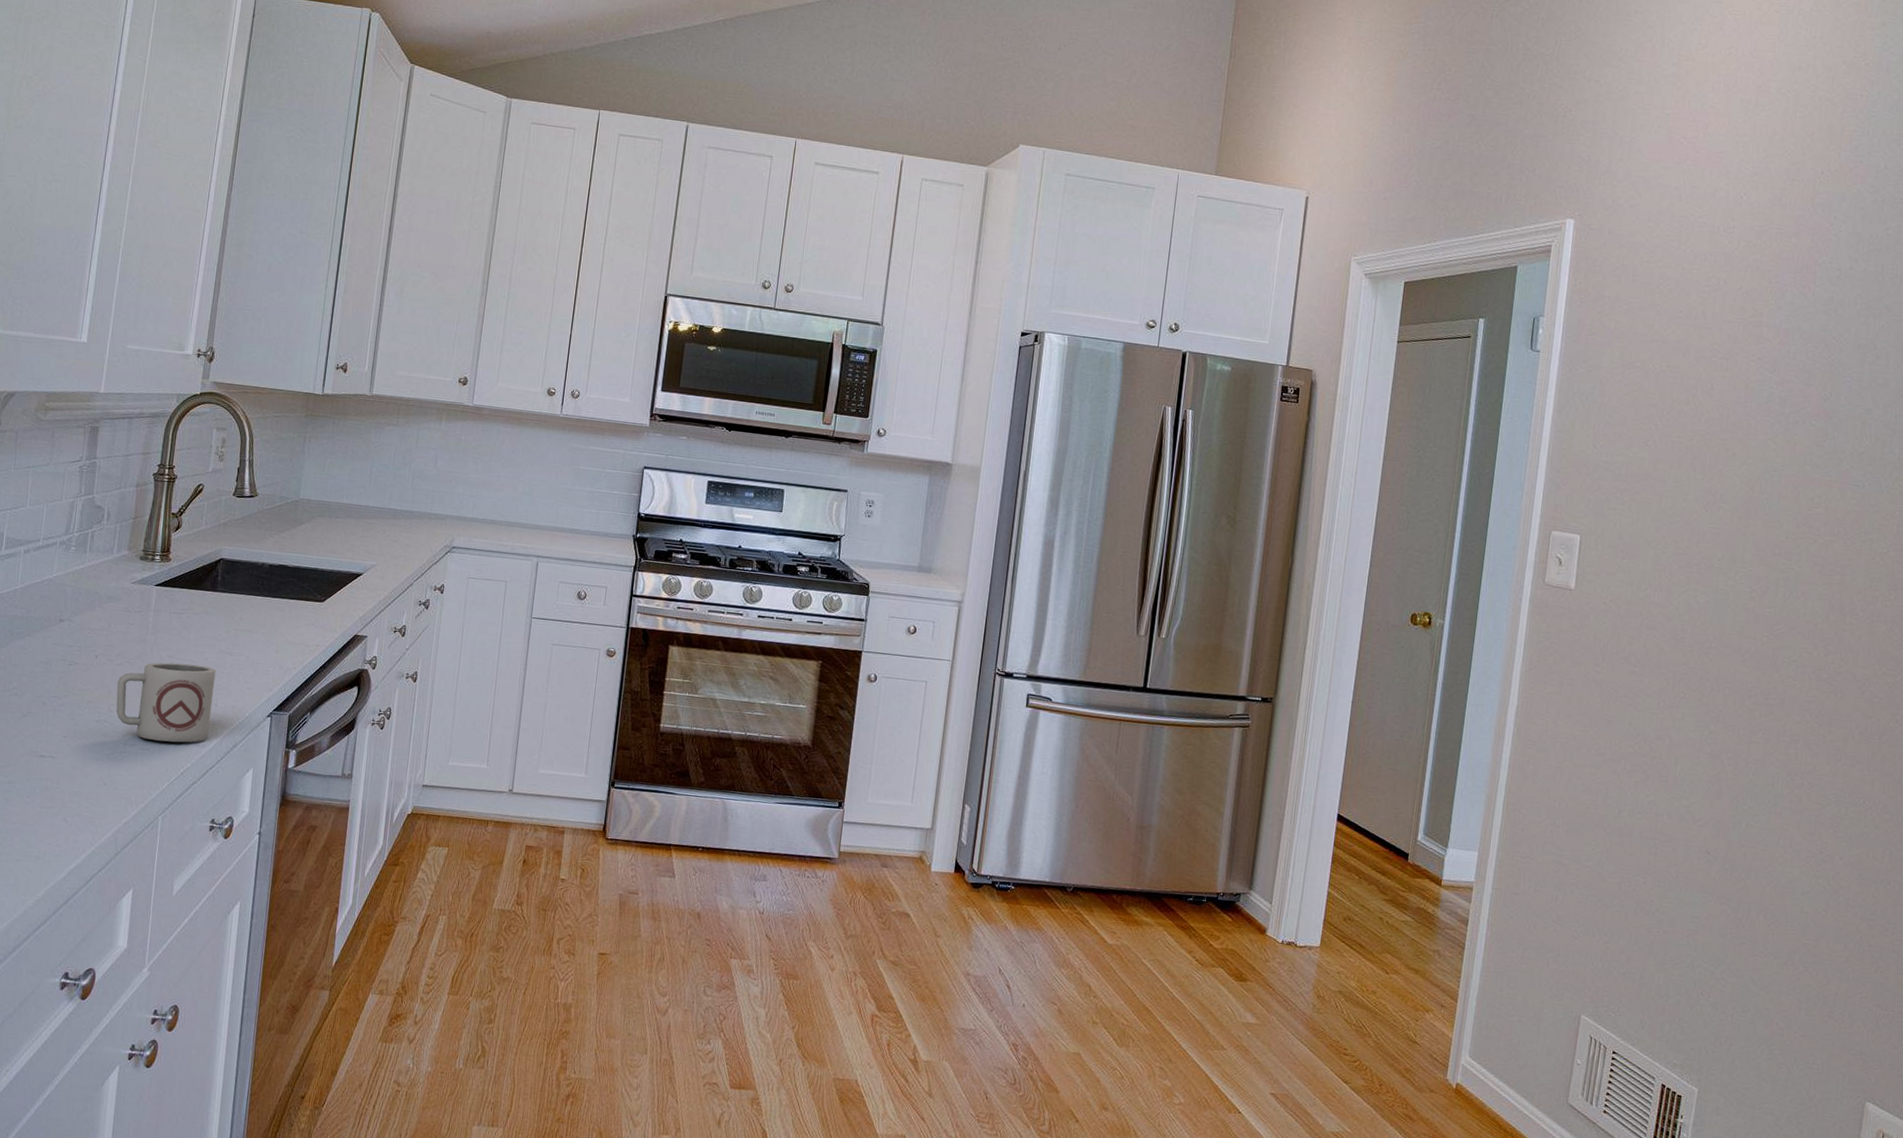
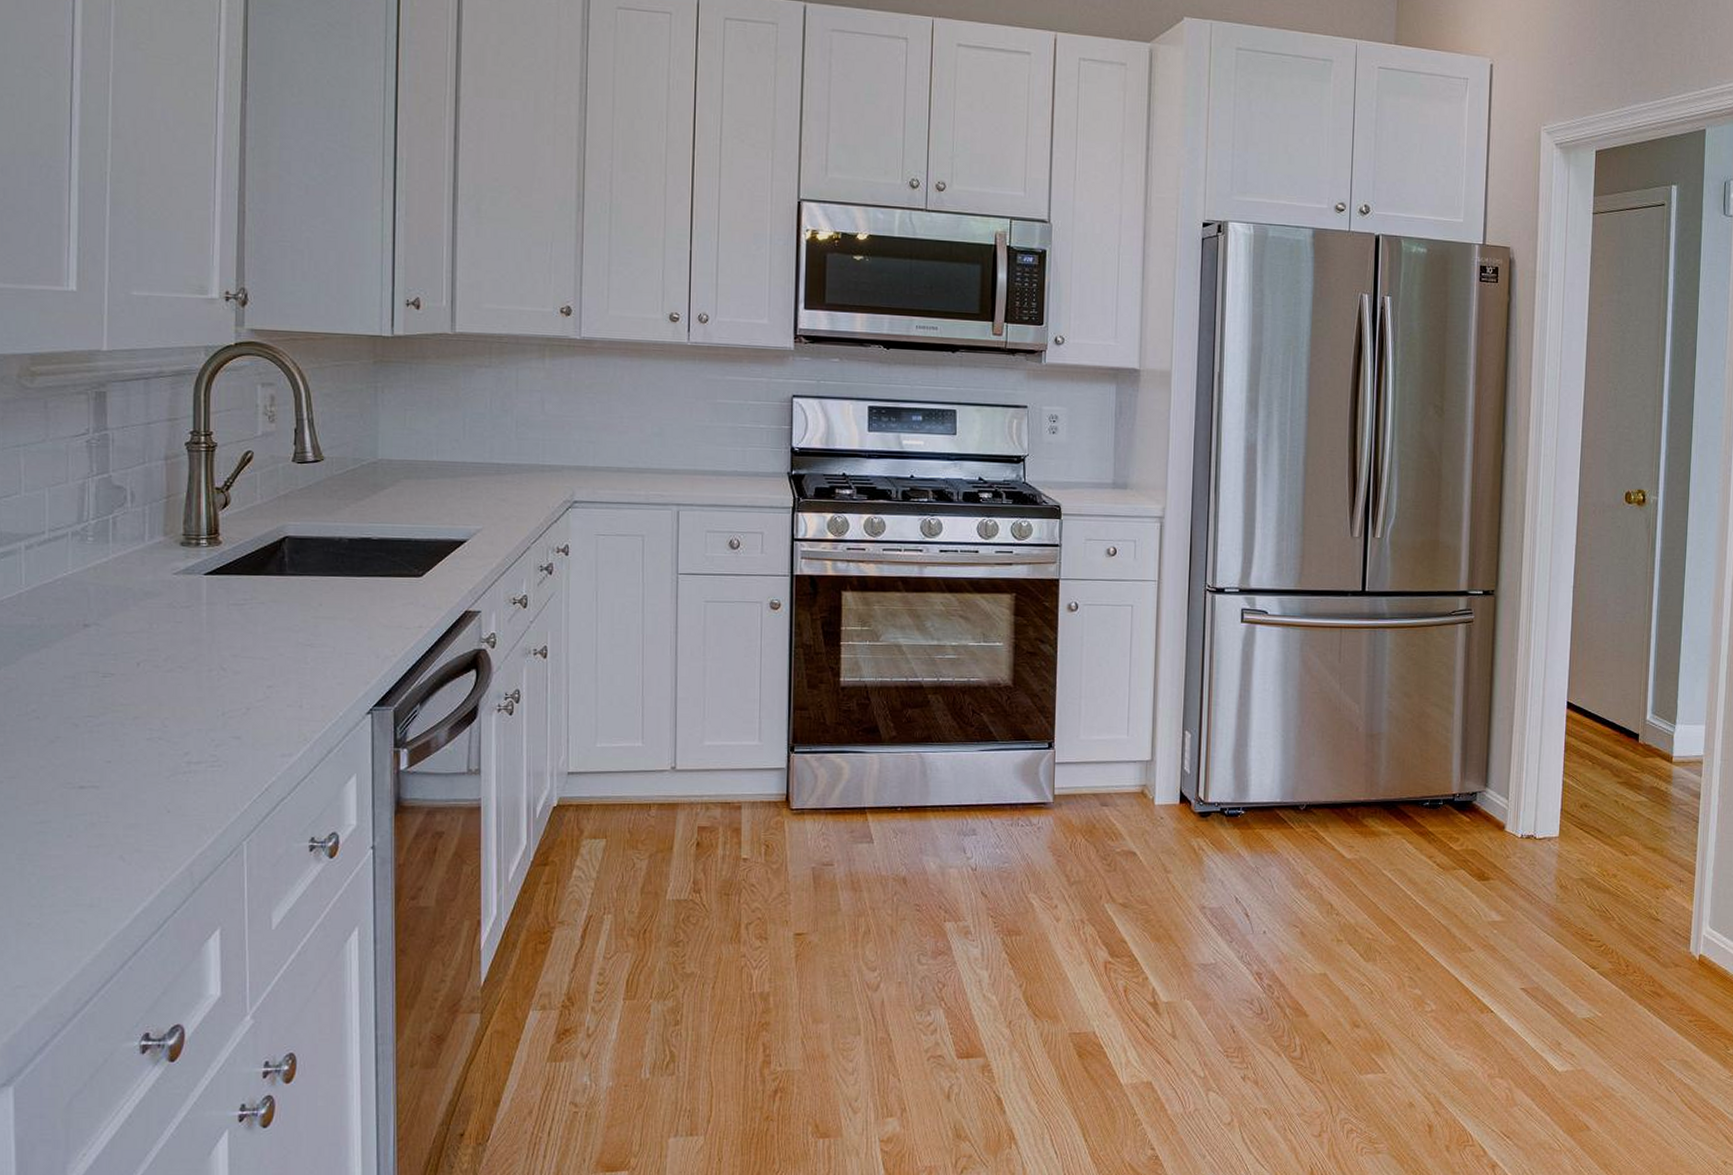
cup: present [116,662,216,743] -> none [169,662,296,756]

